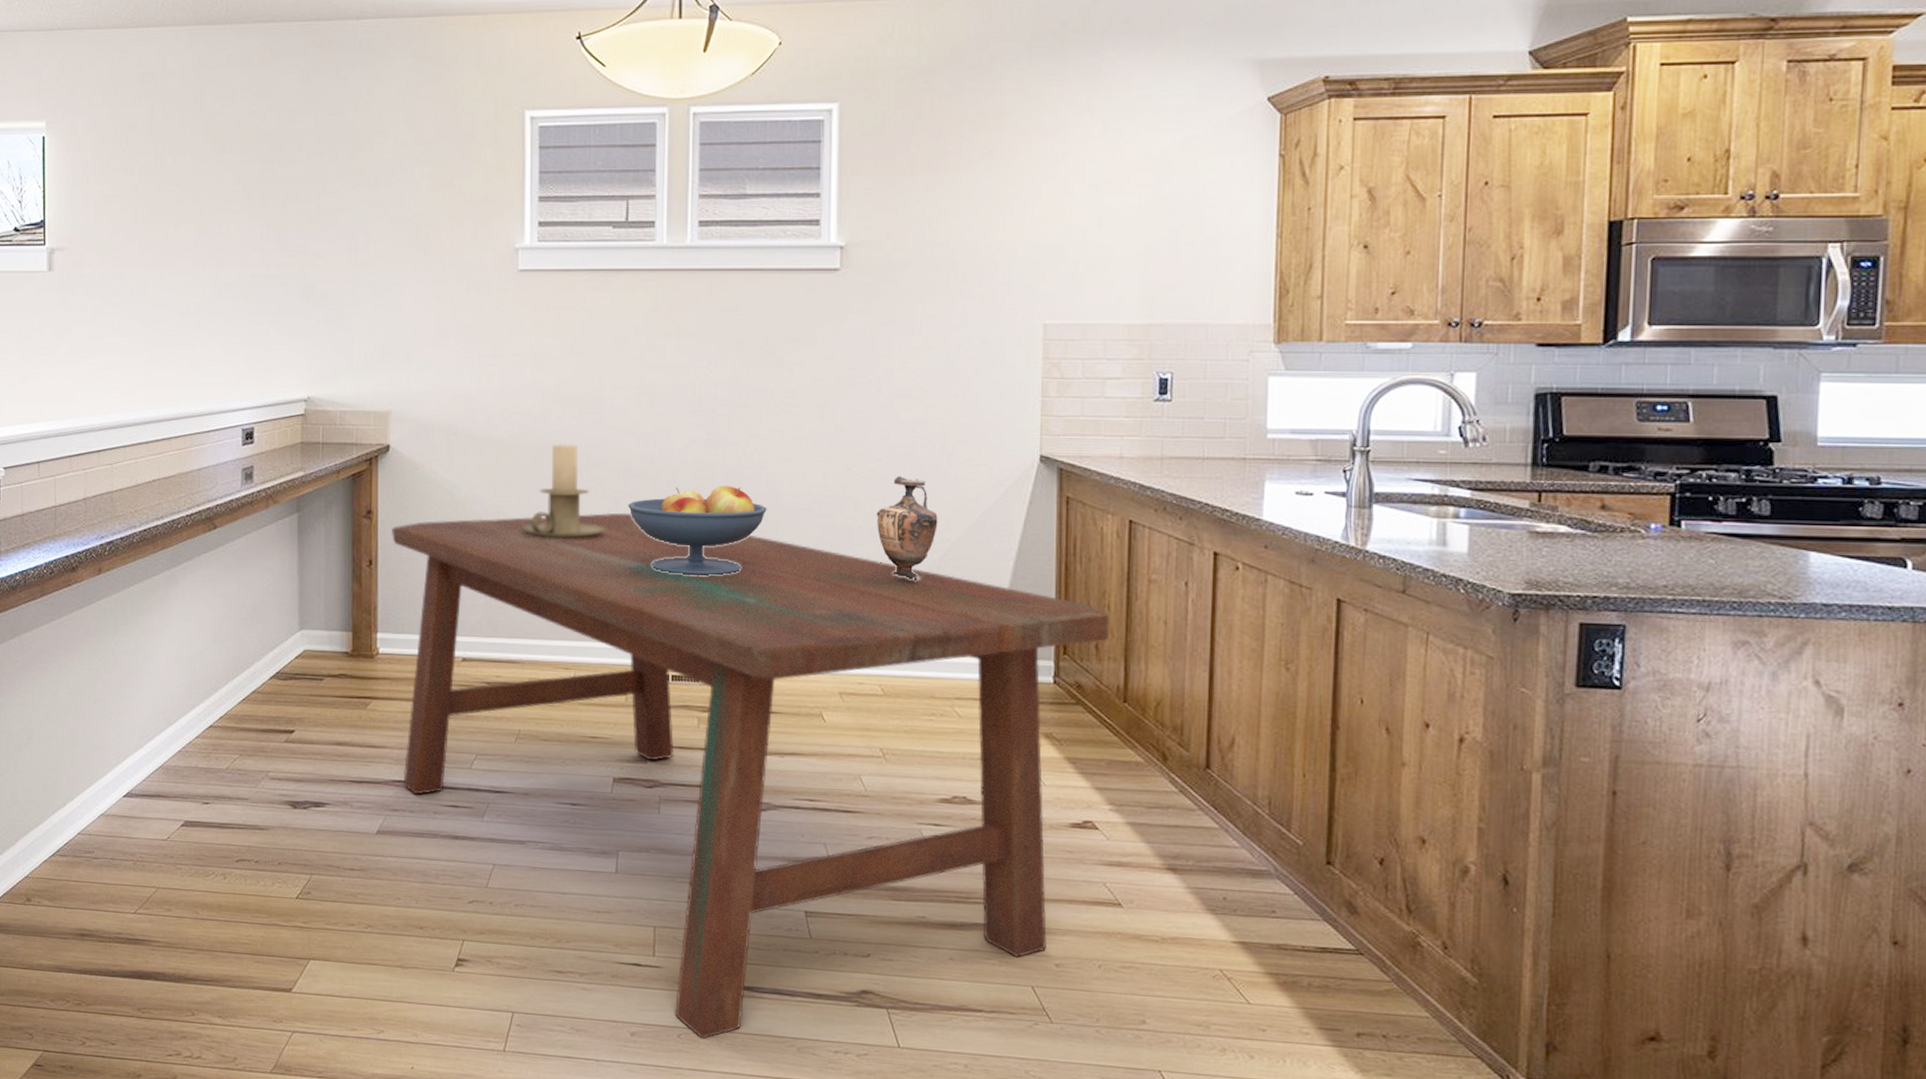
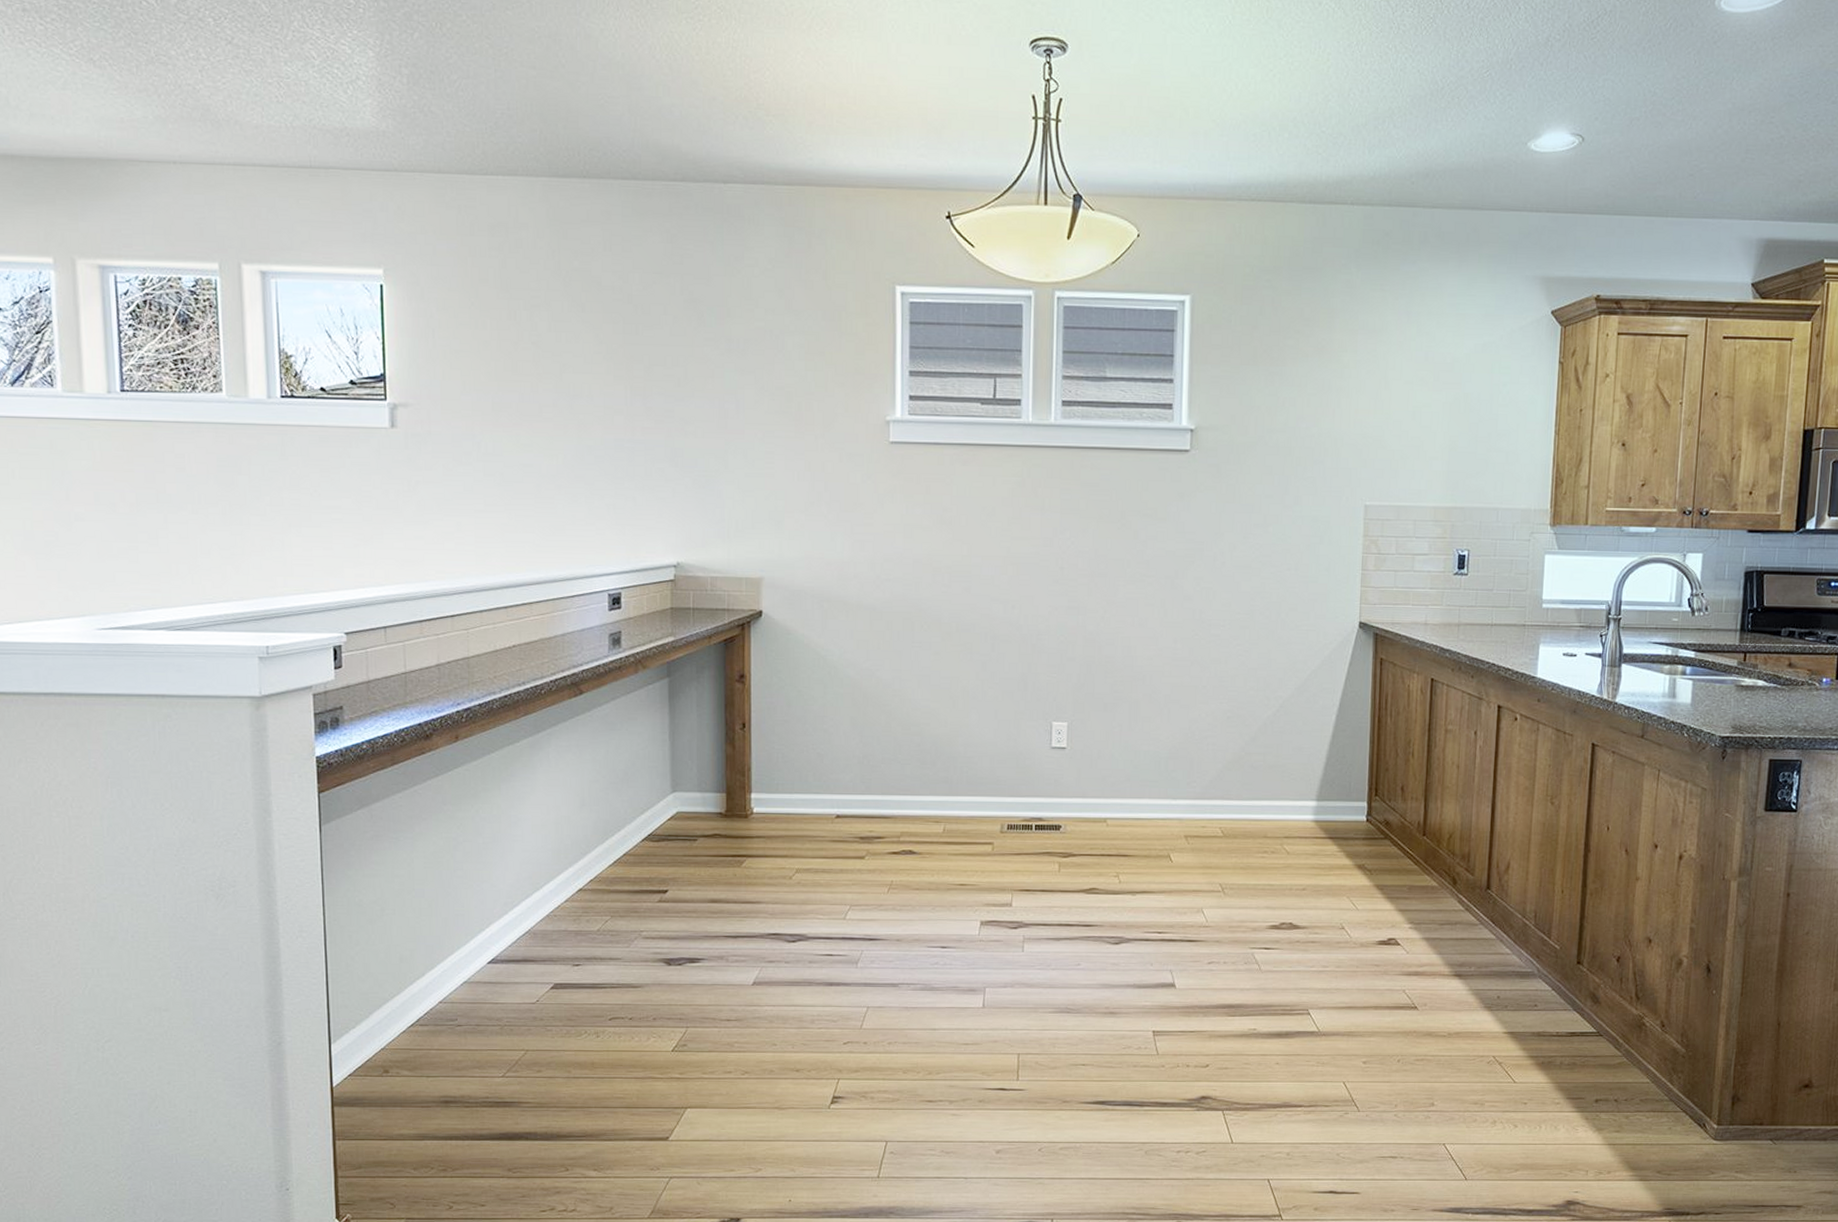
dining table: present [392,512,1109,1040] -> none [765,675,1413,1151]
candle holder: present [521,443,606,539] -> none [893,610,974,700]
fruit bowl: present [628,486,767,576] -> none [995,649,1123,733]
vase: present [876,476,938,581] -> none [1219,640,1272,734]

